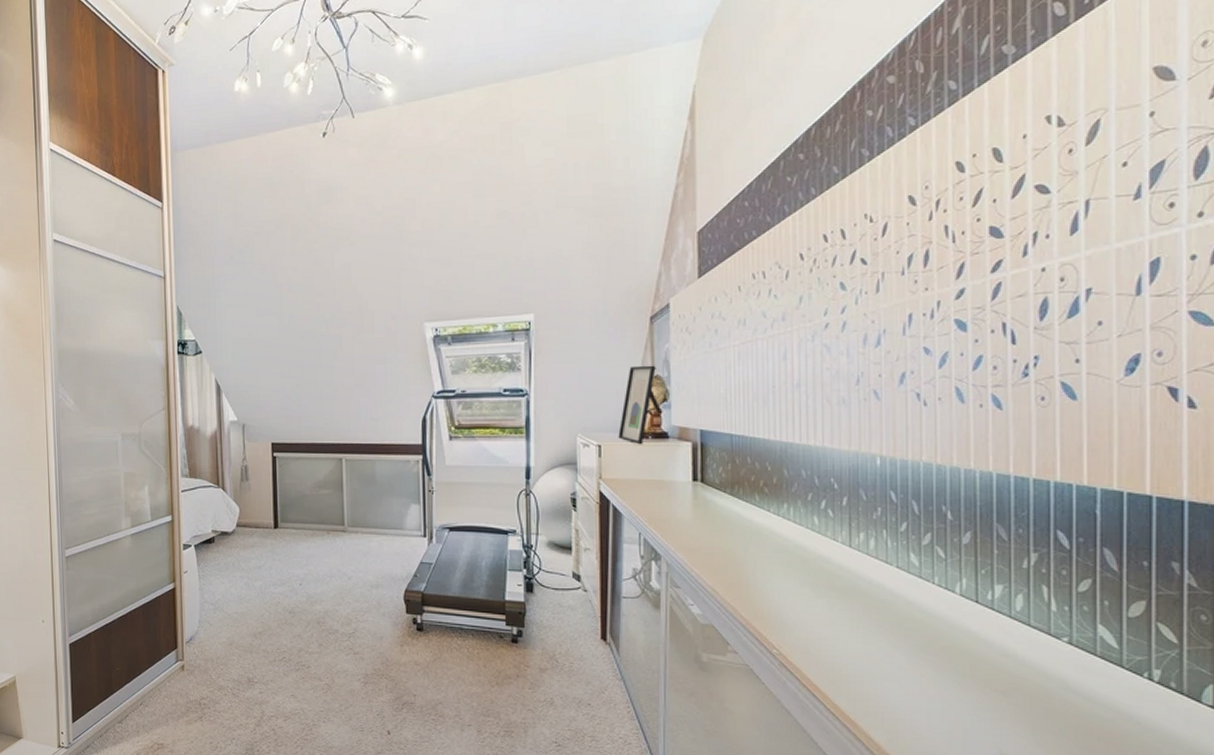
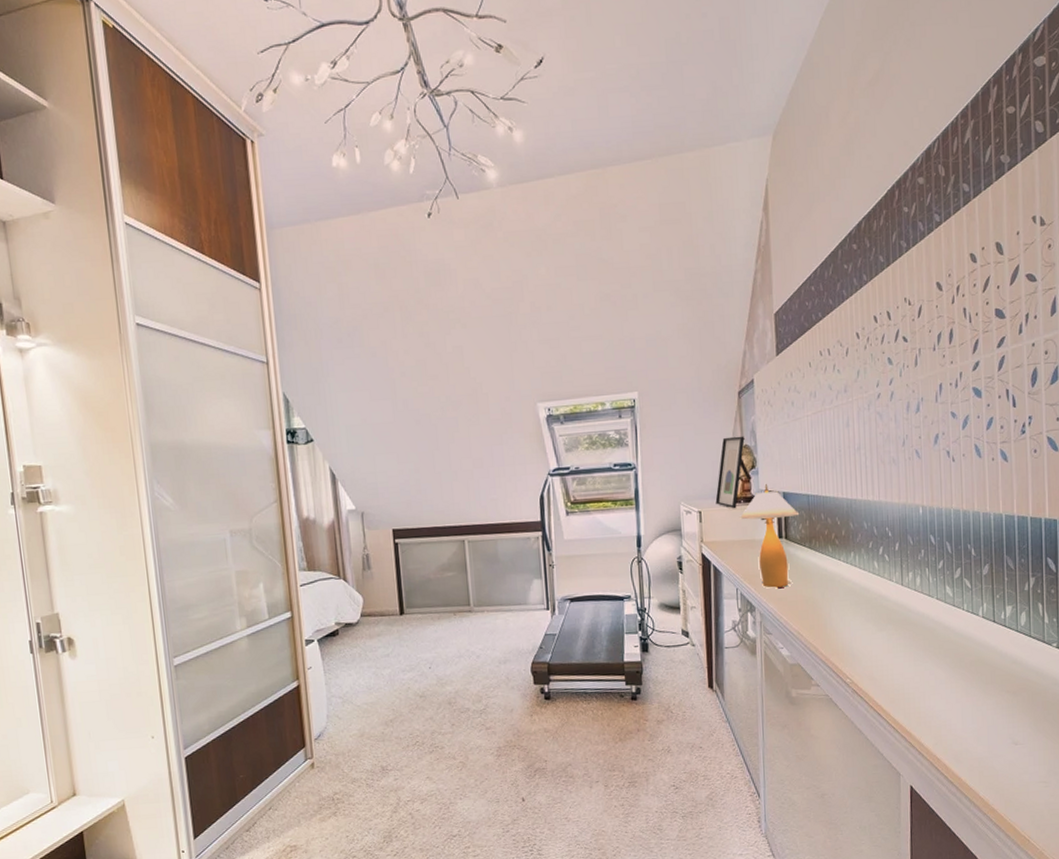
table lamp: none [645,420,720,536] -> present [739,484,800,588]

